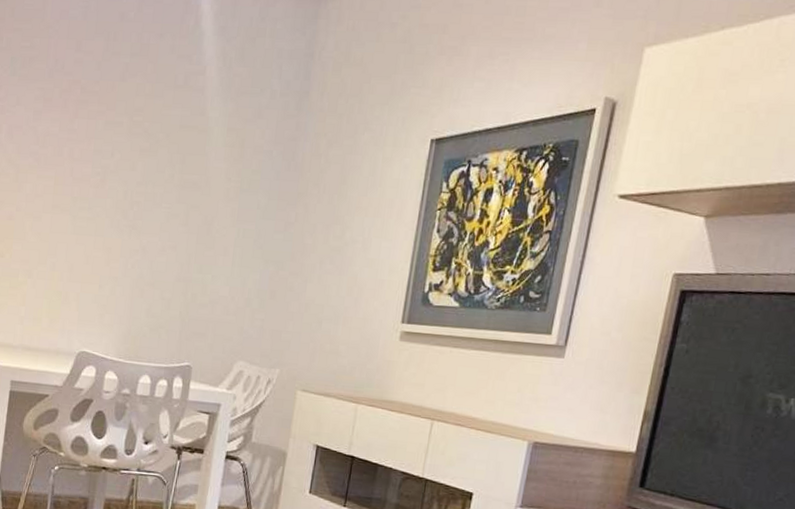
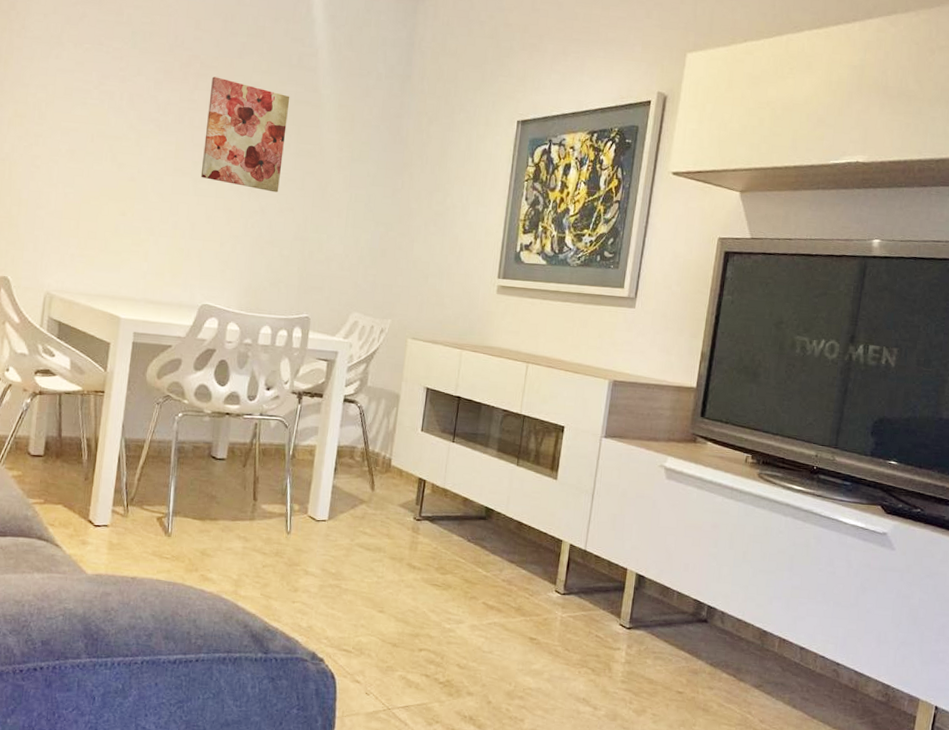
wall art: none [79,103,175,229] -> present [200,76,290,193]

